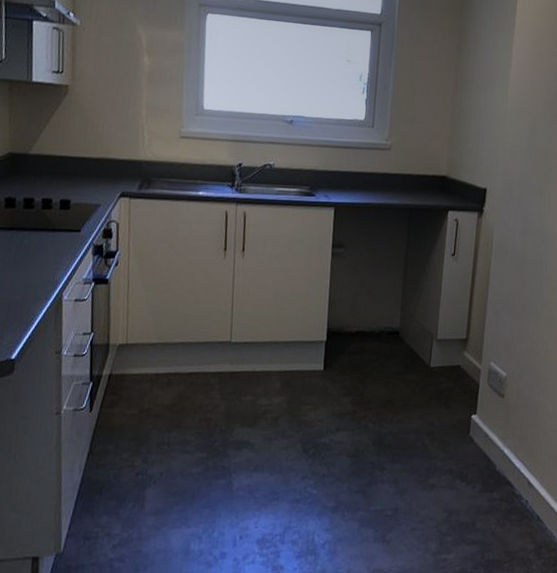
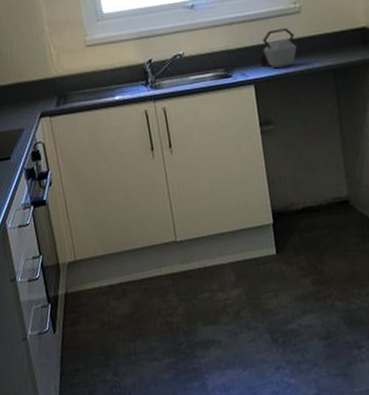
kettle: none [344,160,381,198] -> present [260,28,297,69]

